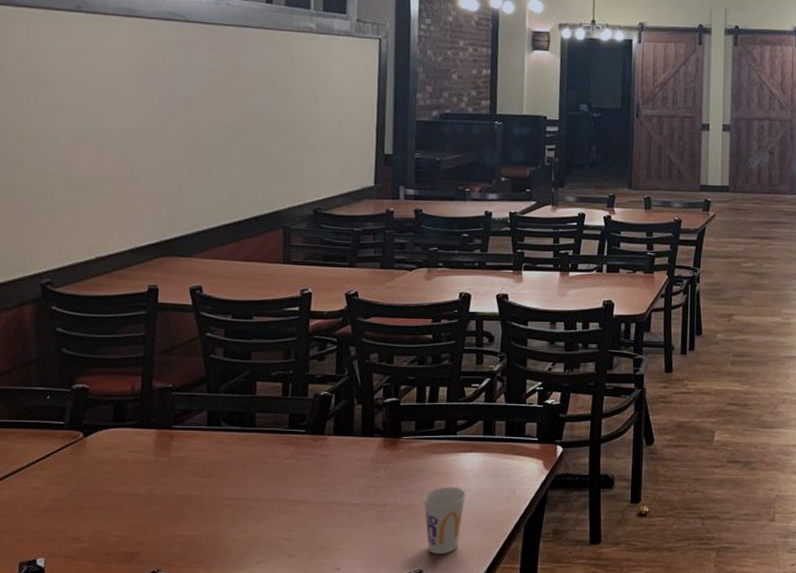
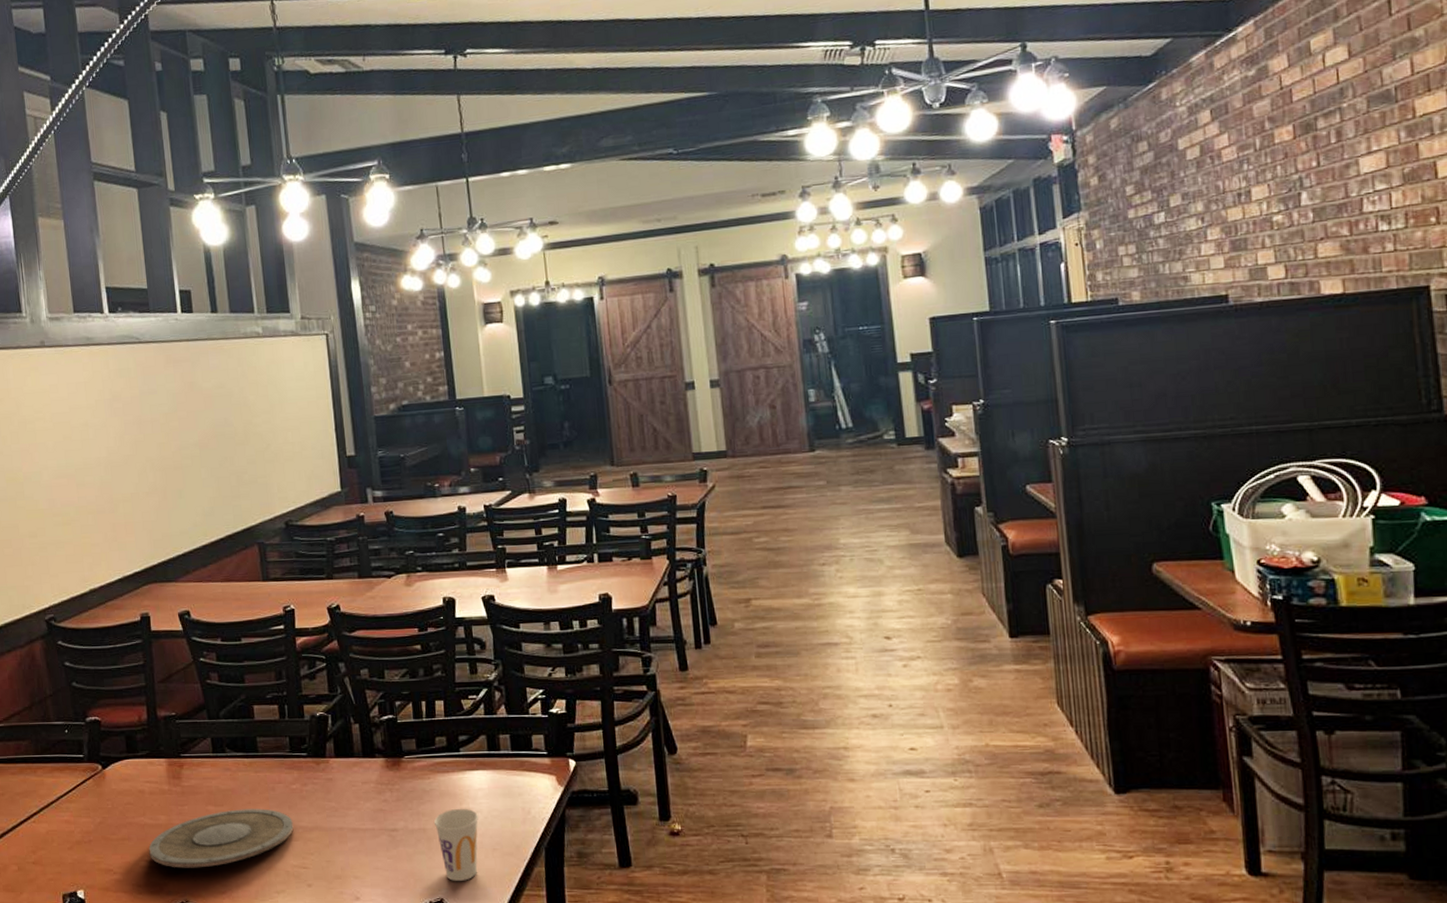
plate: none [124,481,282,538] -> present [148,808,294,868]

